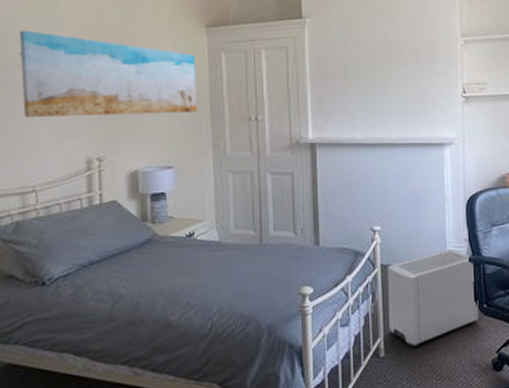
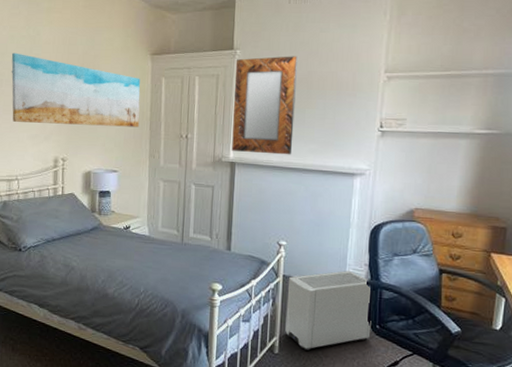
home mirror: none [306,23,377,131] -> present [232,56,298,155]

